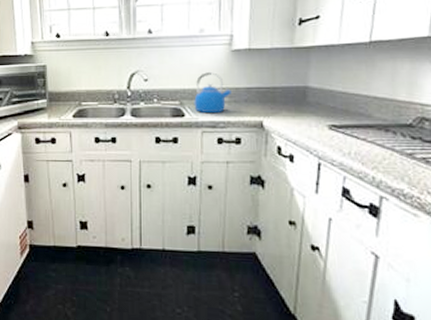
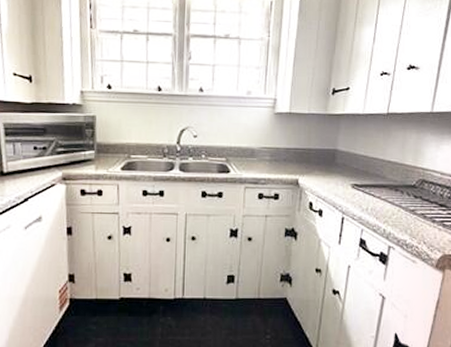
kettle: present [194,72,233,114] -> none [239,132,274,171]

